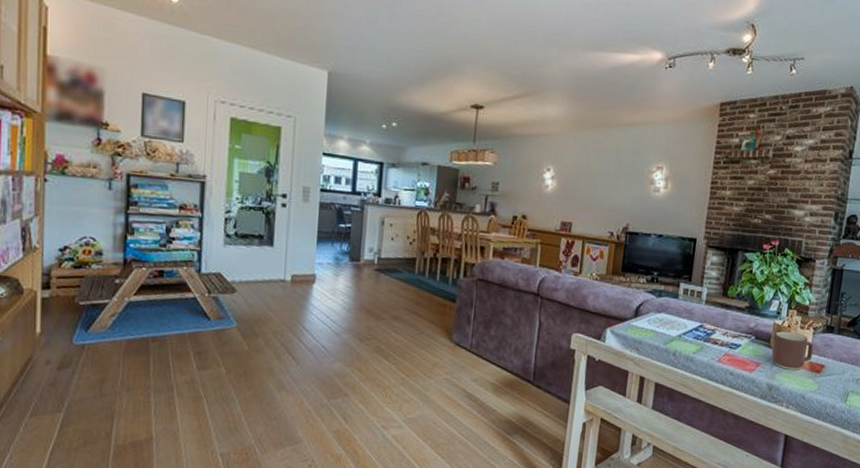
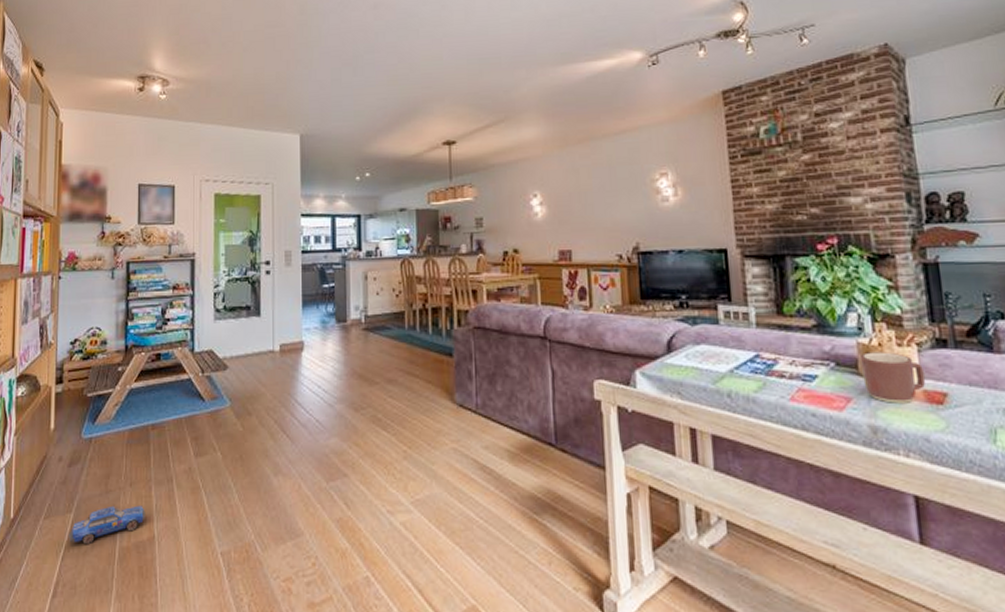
toy car: none [58,408,143,442] -> present [69,505,145,545]

